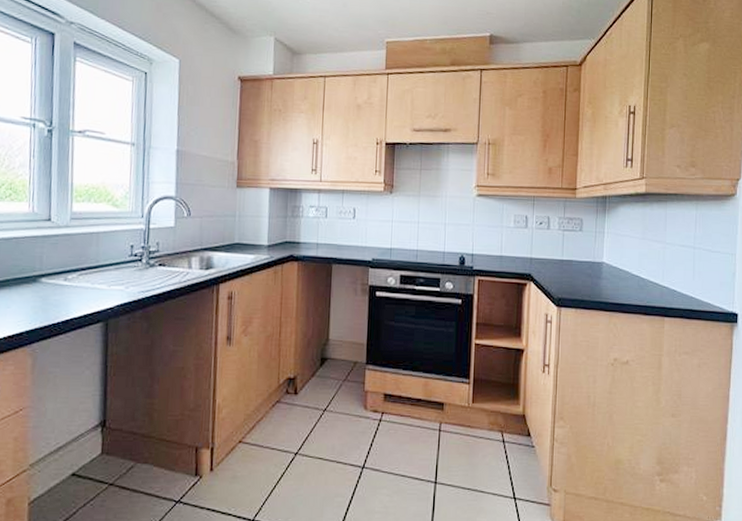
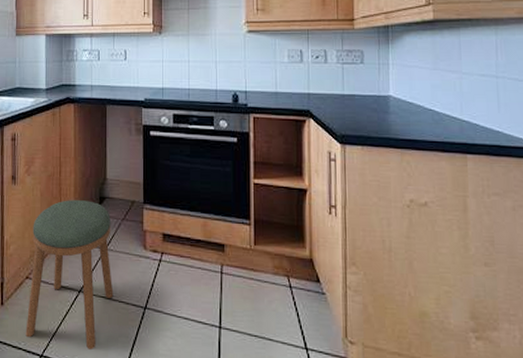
stool: none [236,361,332,511] -> present [25,200,114,350]

